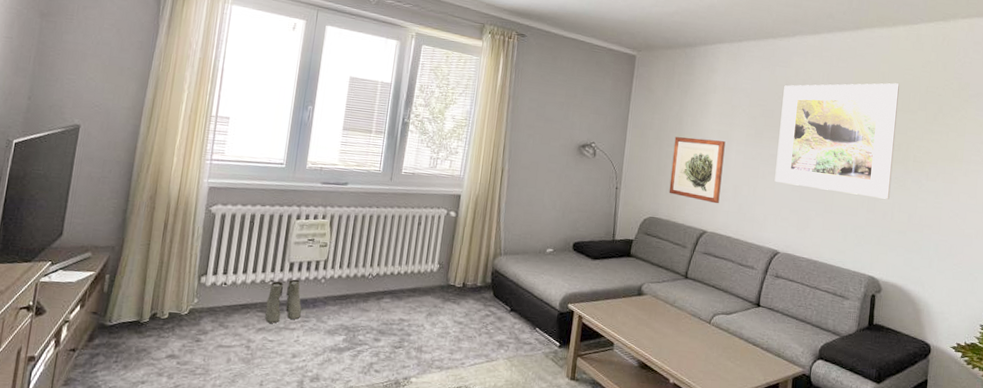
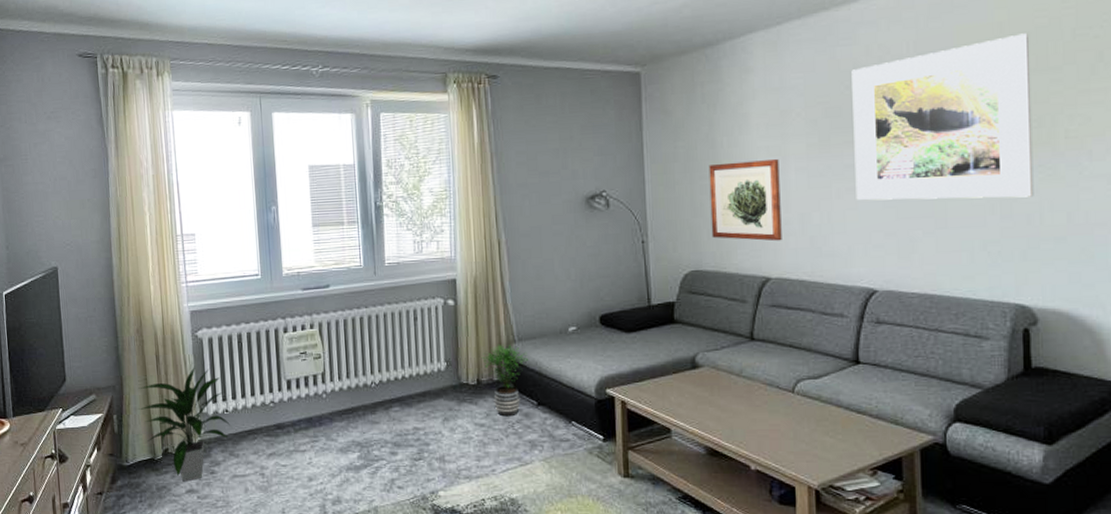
indoor plant: none [134,237,226,347] -> present [138,365,230,482]
boots: present [265,279,302,323] -> none [271,397,309,447]
potted plant: none [471,255,510,318] -> present [482,344,529,417]

